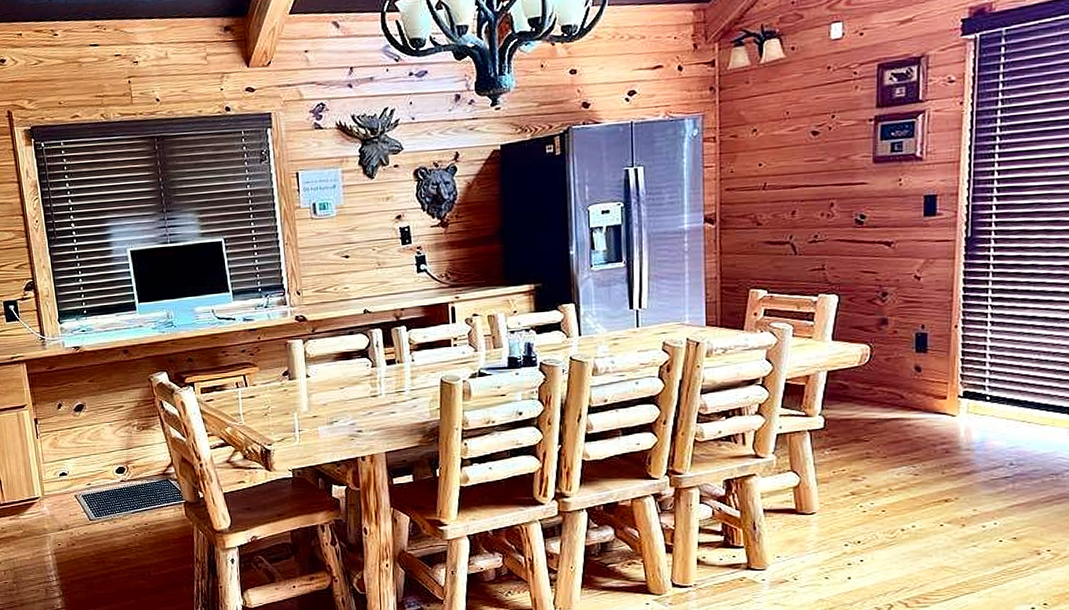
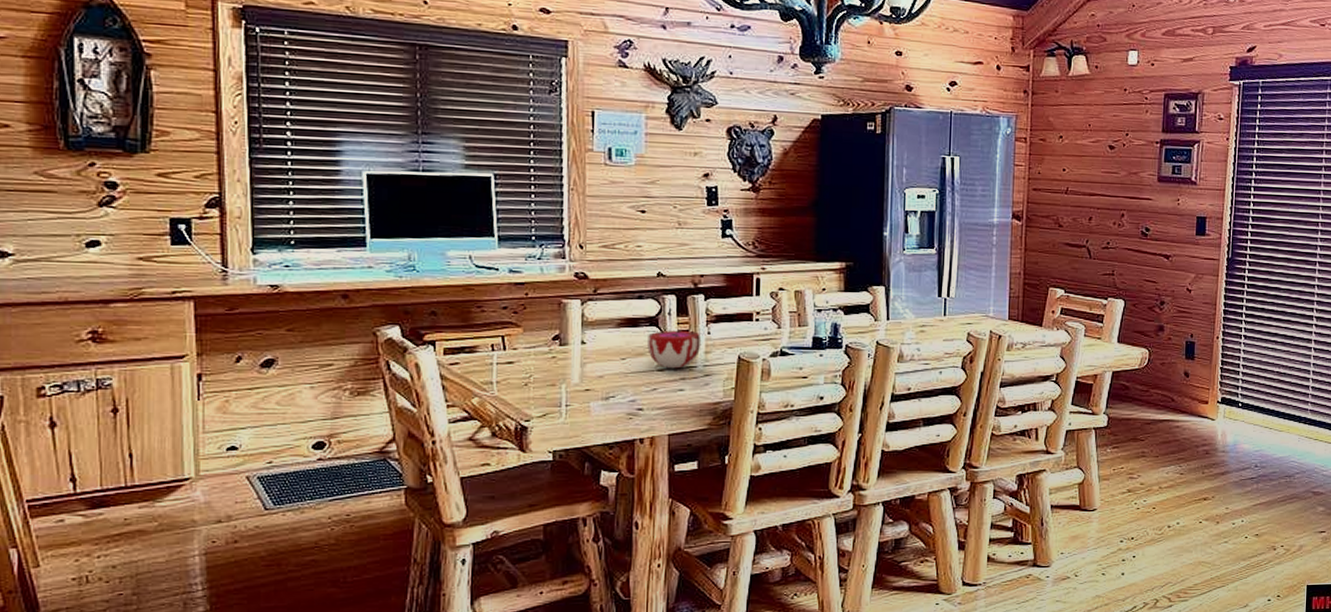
decorative bowl: none [360,359,407,394] -> present [646,330,702,369]

